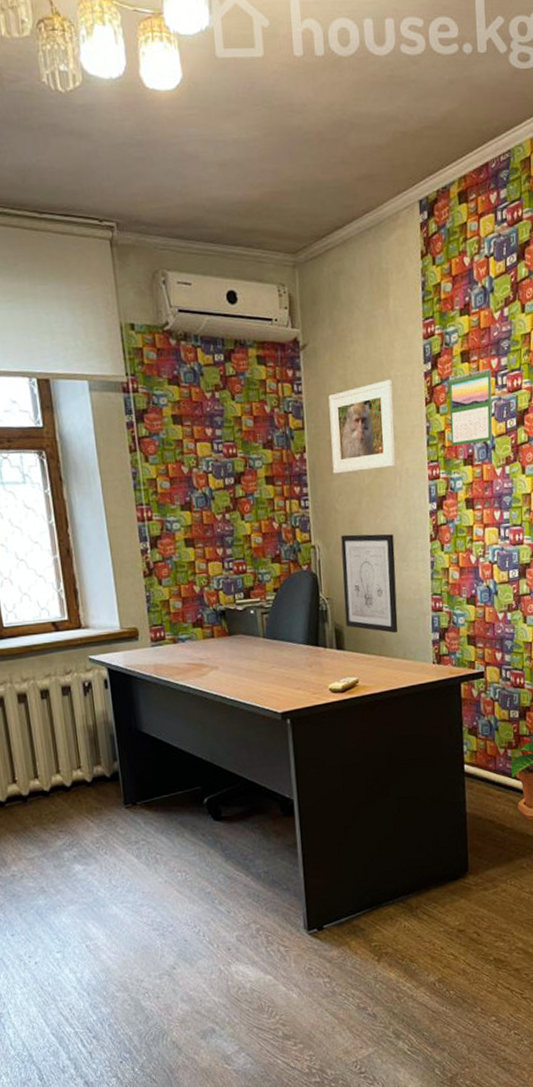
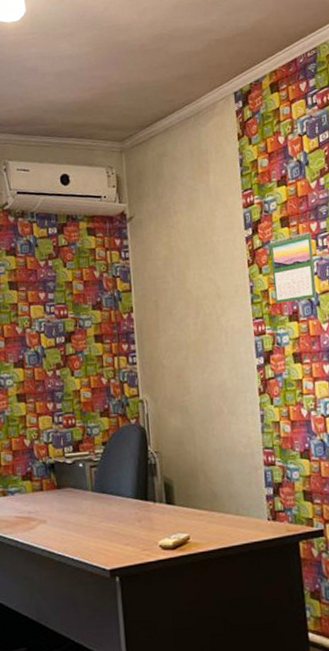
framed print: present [328,379,396,474] -> none [154,245,221,332]
wall art: present [341,534,398,634] -> none [168,388,230,488]

